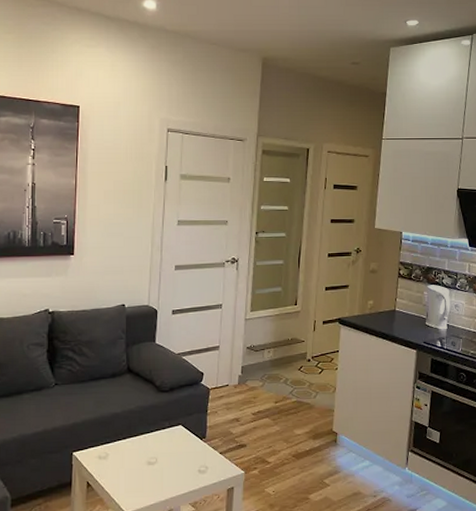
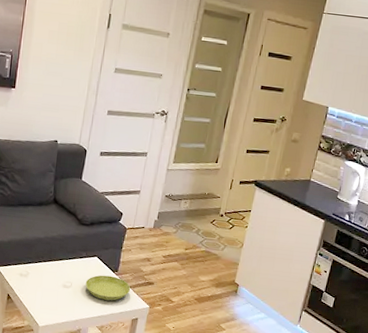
saucer: none [172,444,222,472] -> present [85,275,131,301]

